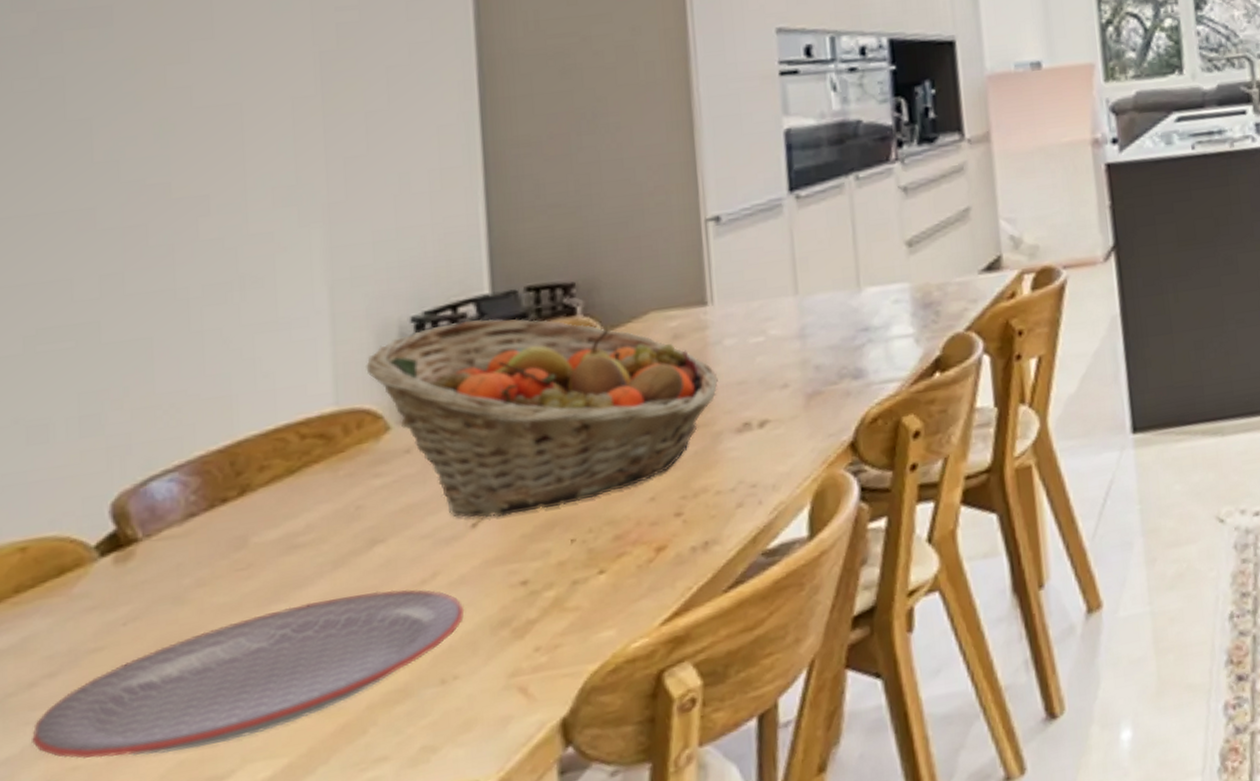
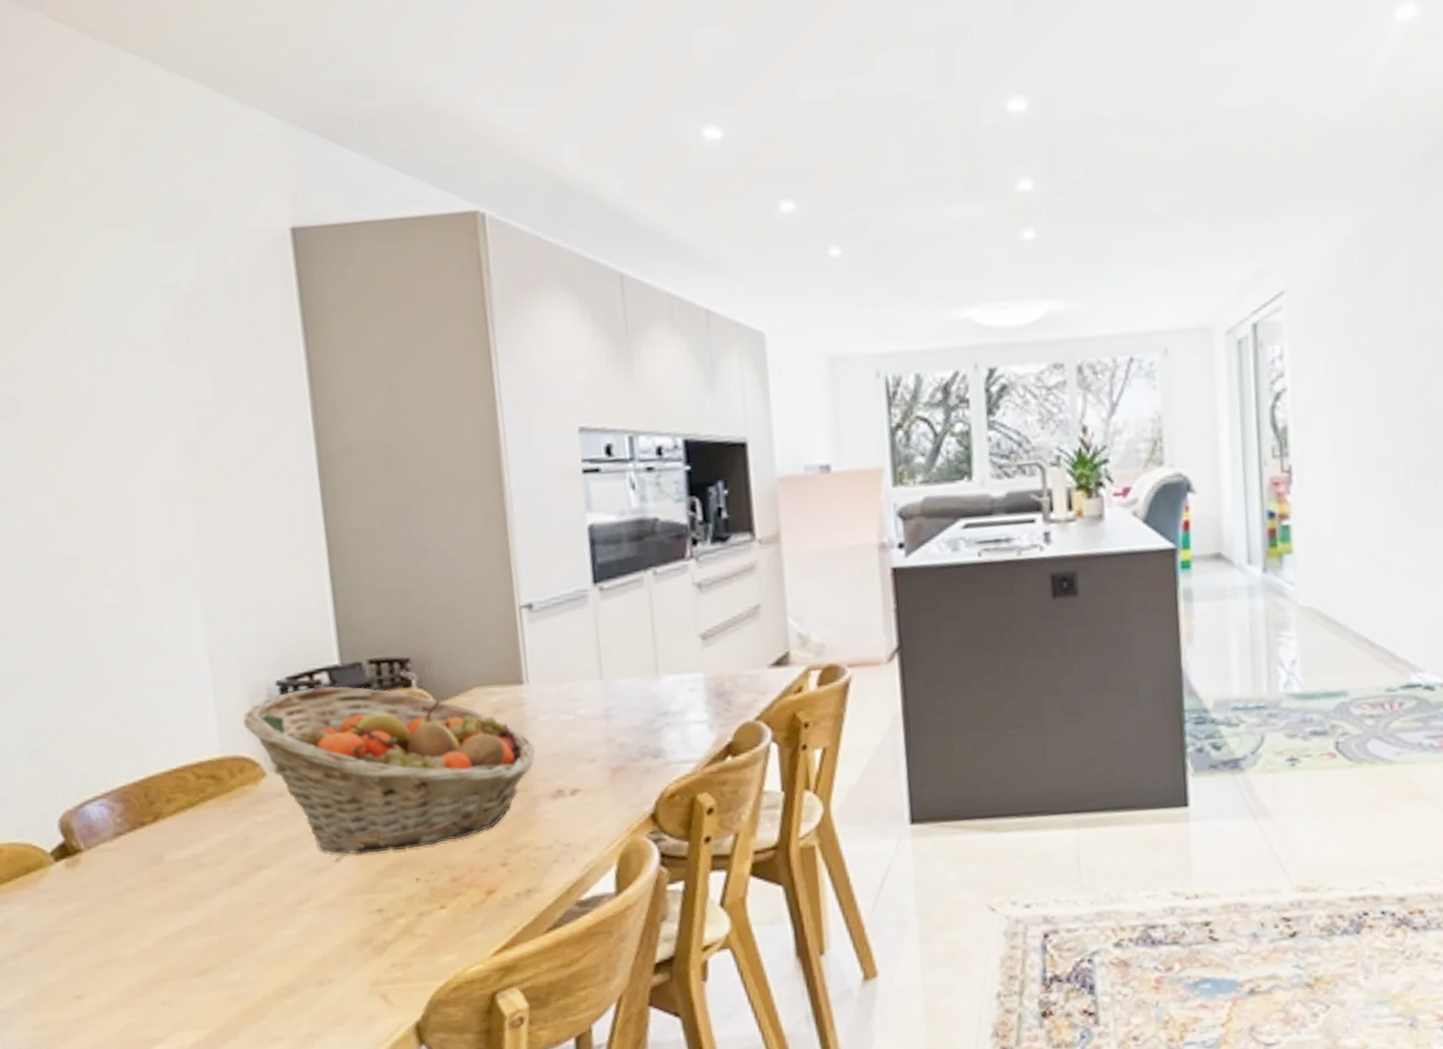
plate: present [32,590,465,759] -> none [21,907,334,1017]

